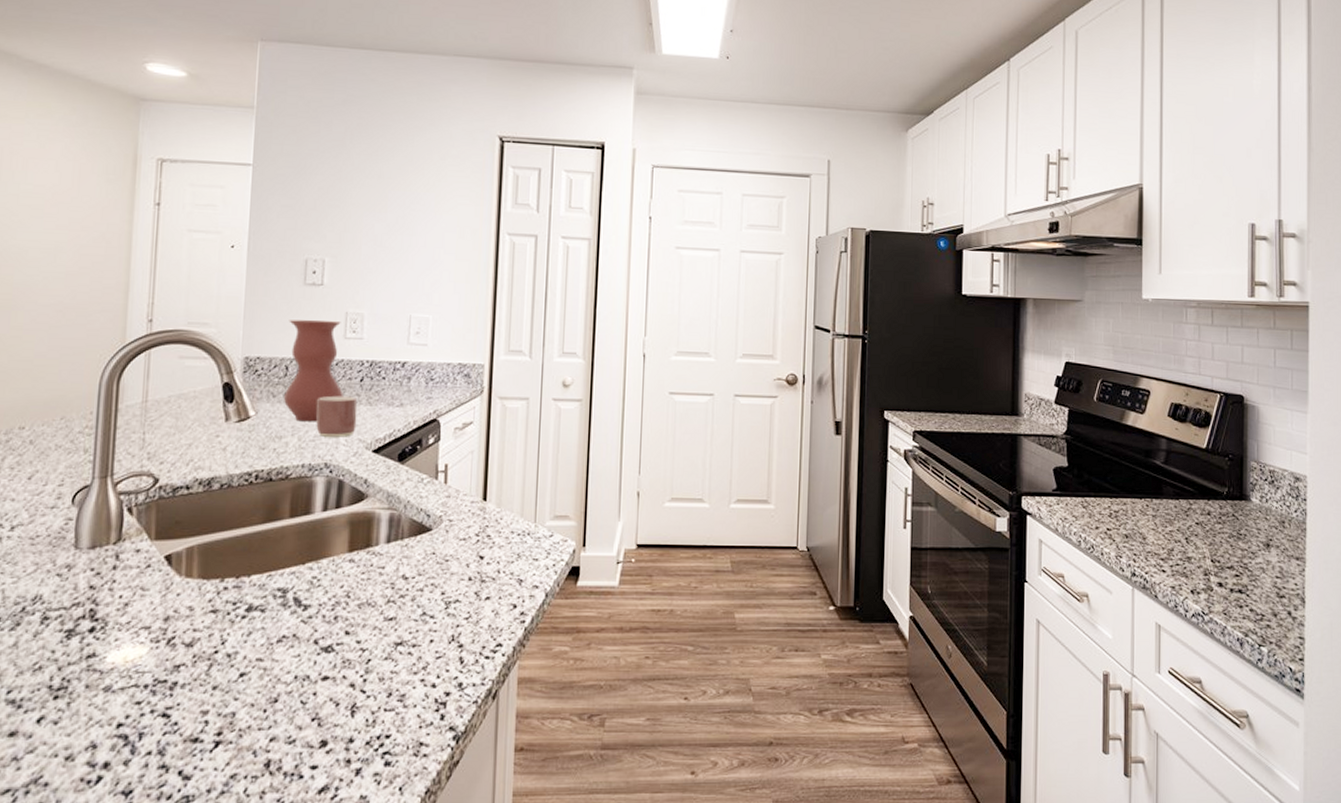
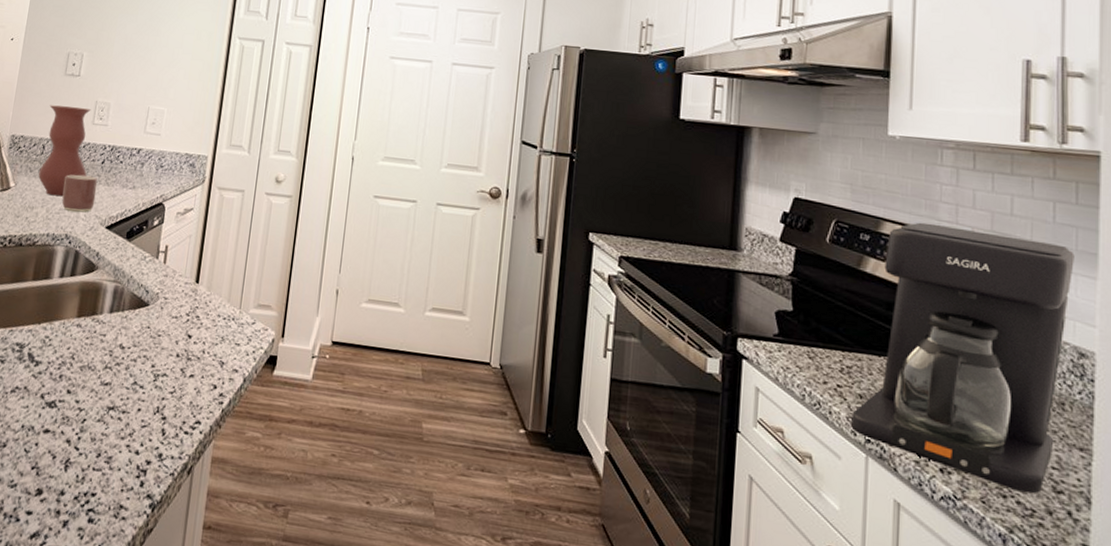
coffee maker: none [1118,376,1290,601] -> present [850,222,1075,494]

